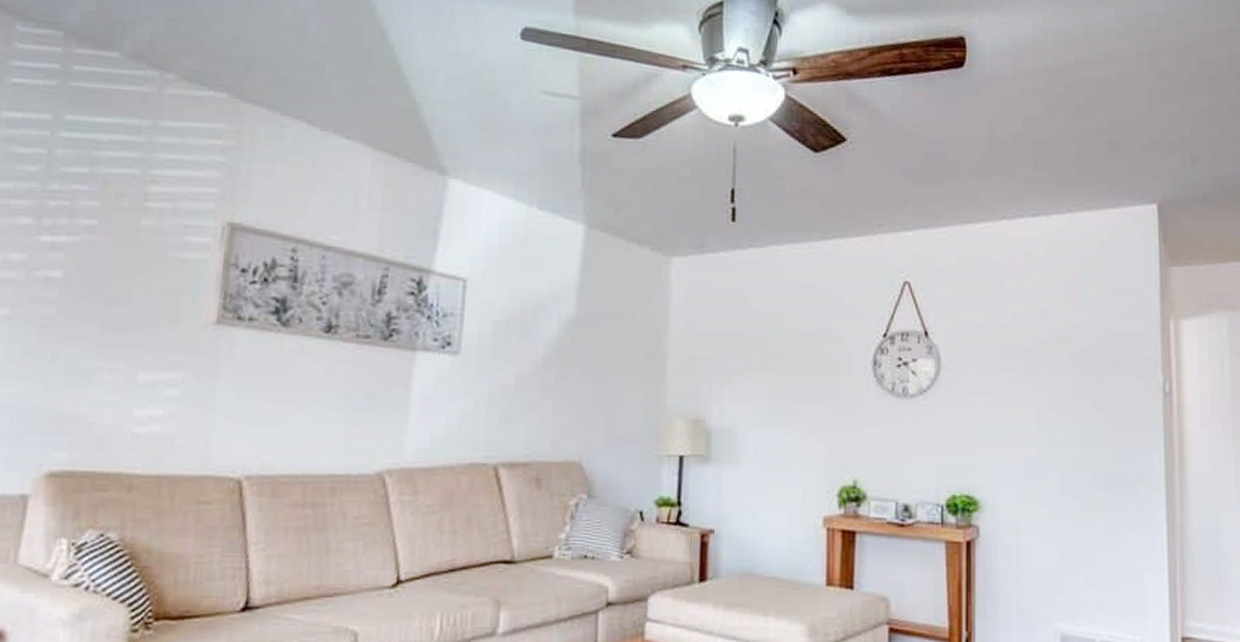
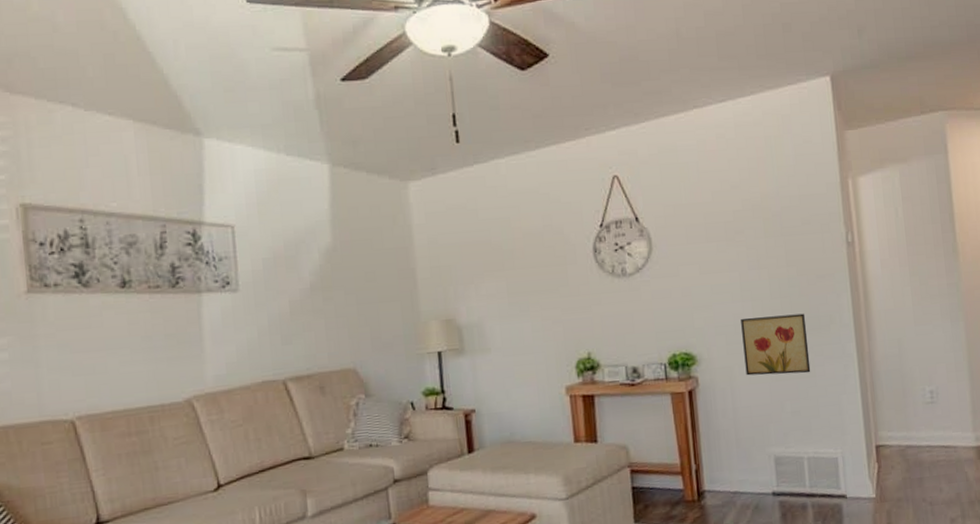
wall art: none [1035,464,1112,539] -> present [741,313,811,376]

